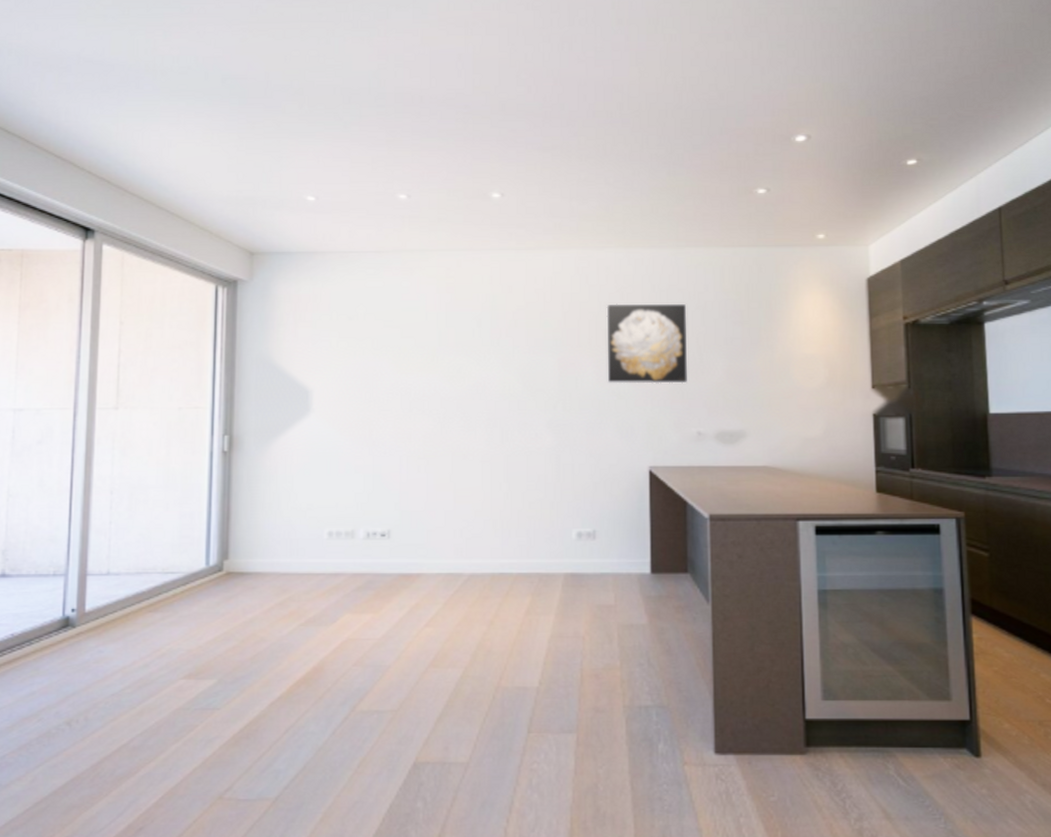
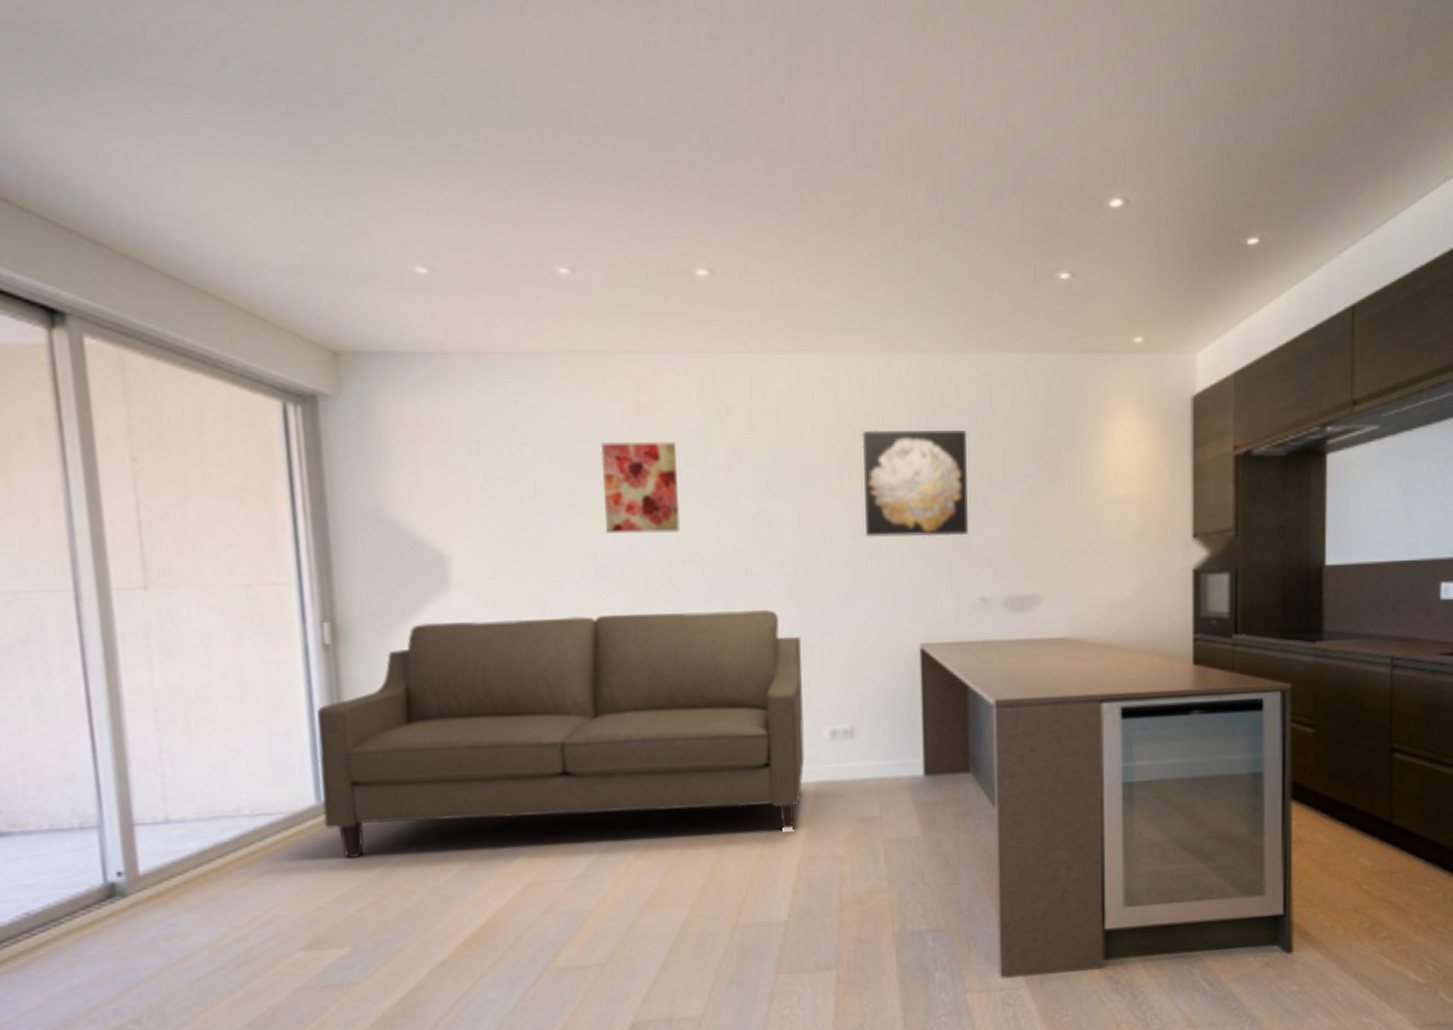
sofa: none [209,435,557,610] -> present [316,609,805,858]
wall art: none [419,312,472,377] -> present [600,442,681,534]

